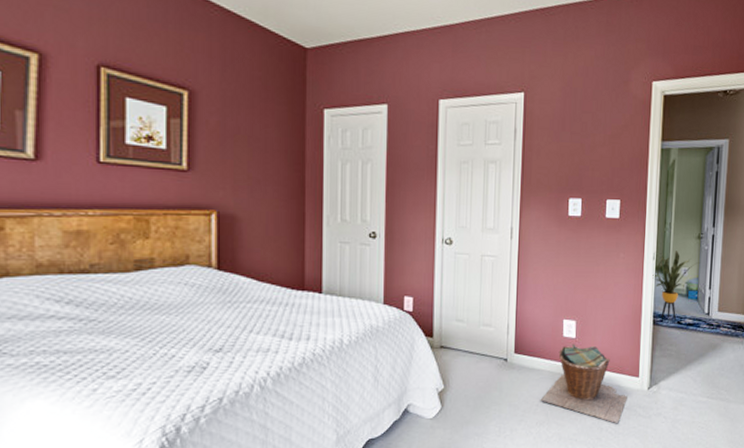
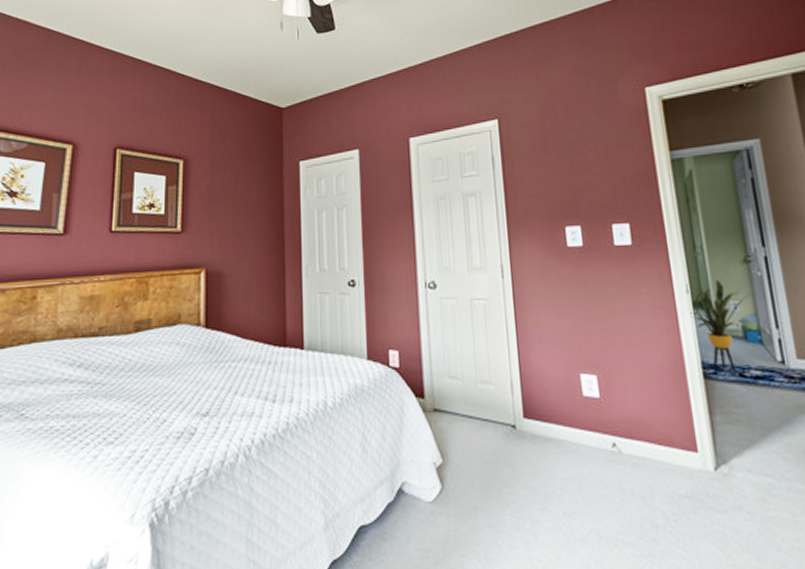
laundry basket: present [540,345,628,424] -> none [564,406,687,520]

